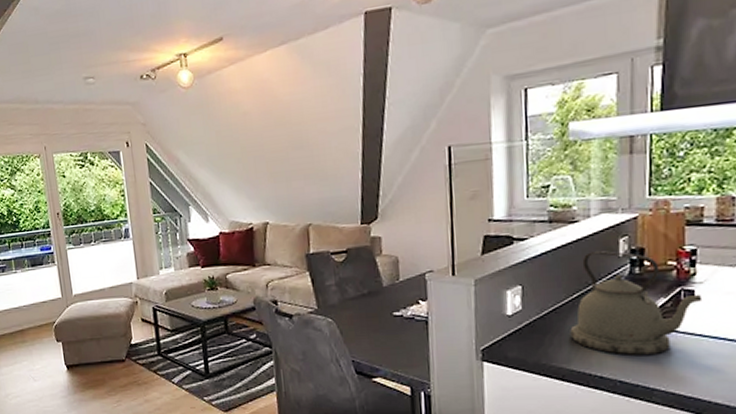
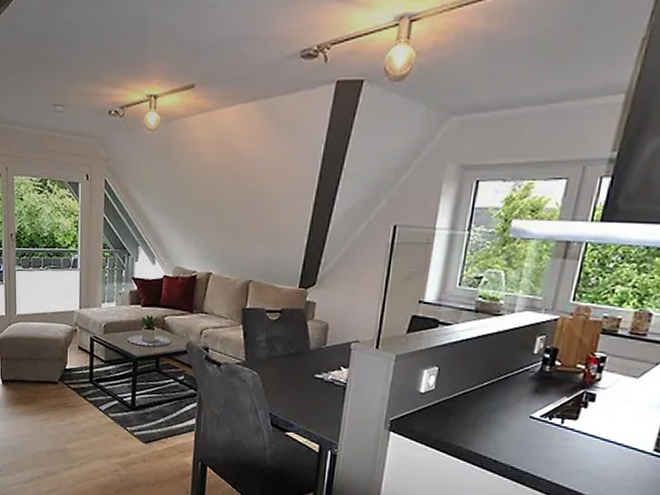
kettle: present [570,251,703,355] -> none [474,345,602,447]

